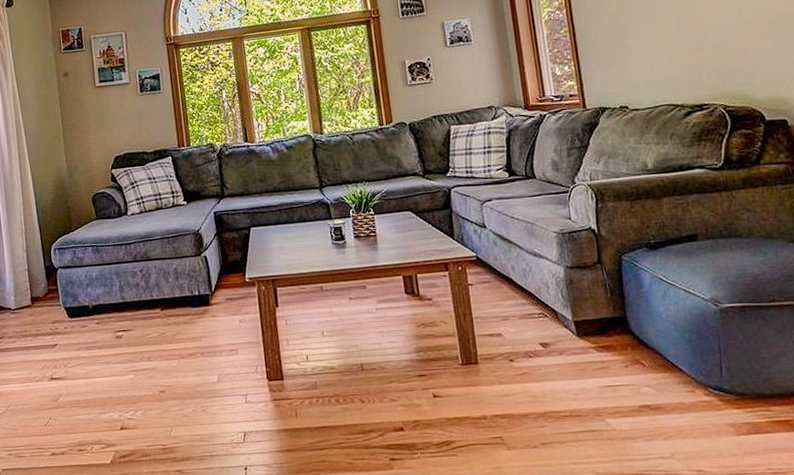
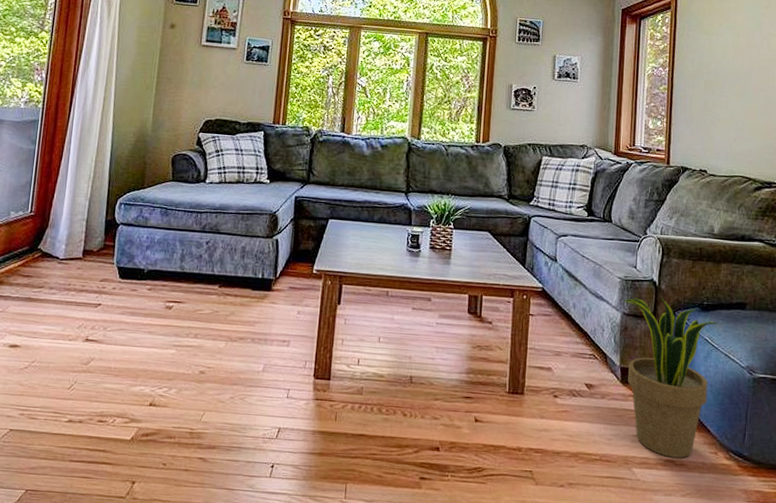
potted plant: none [563,243,673,403] -> present [623,297,718,458]

